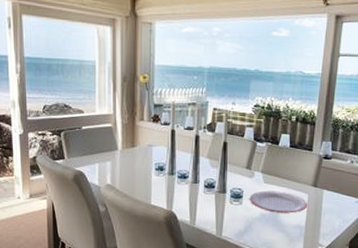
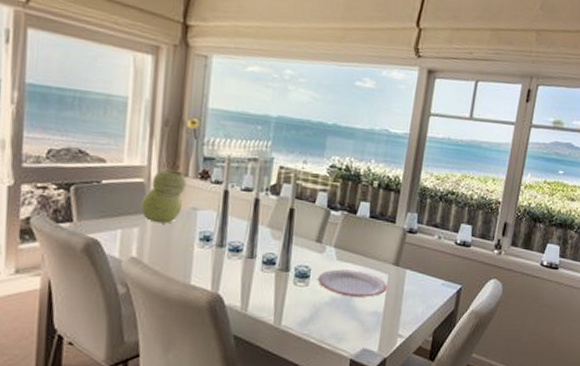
vase: none [111,115,143,158] -> present [141,168,187,224]

